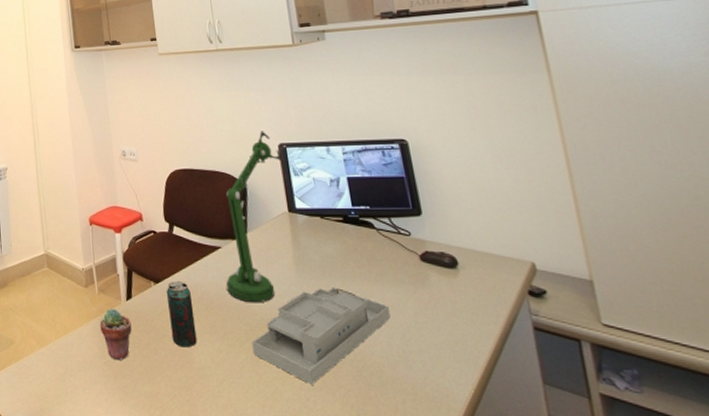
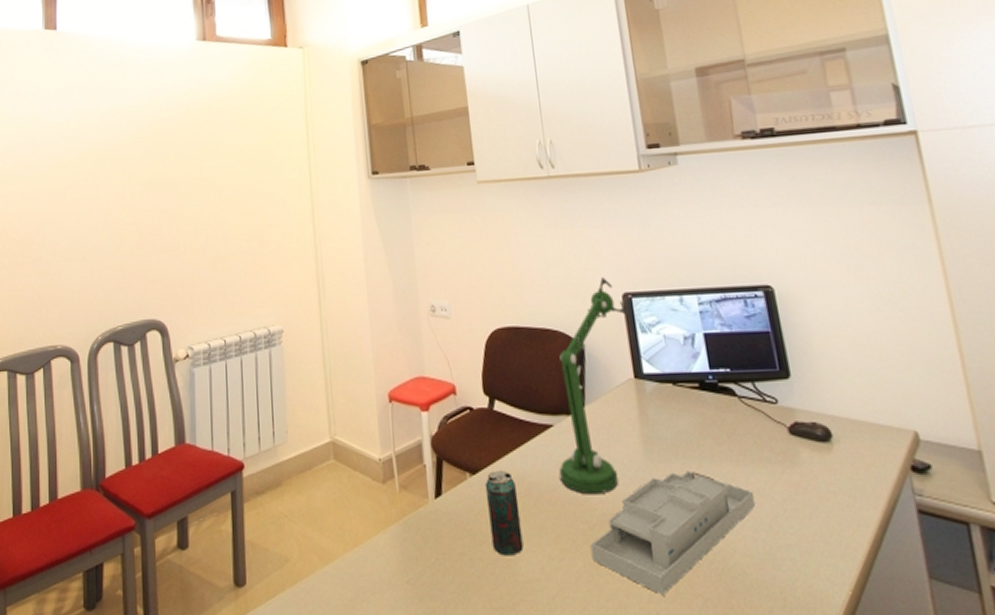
potted succulent: present [100,308,132,361] -> none [401,508,442,578]

